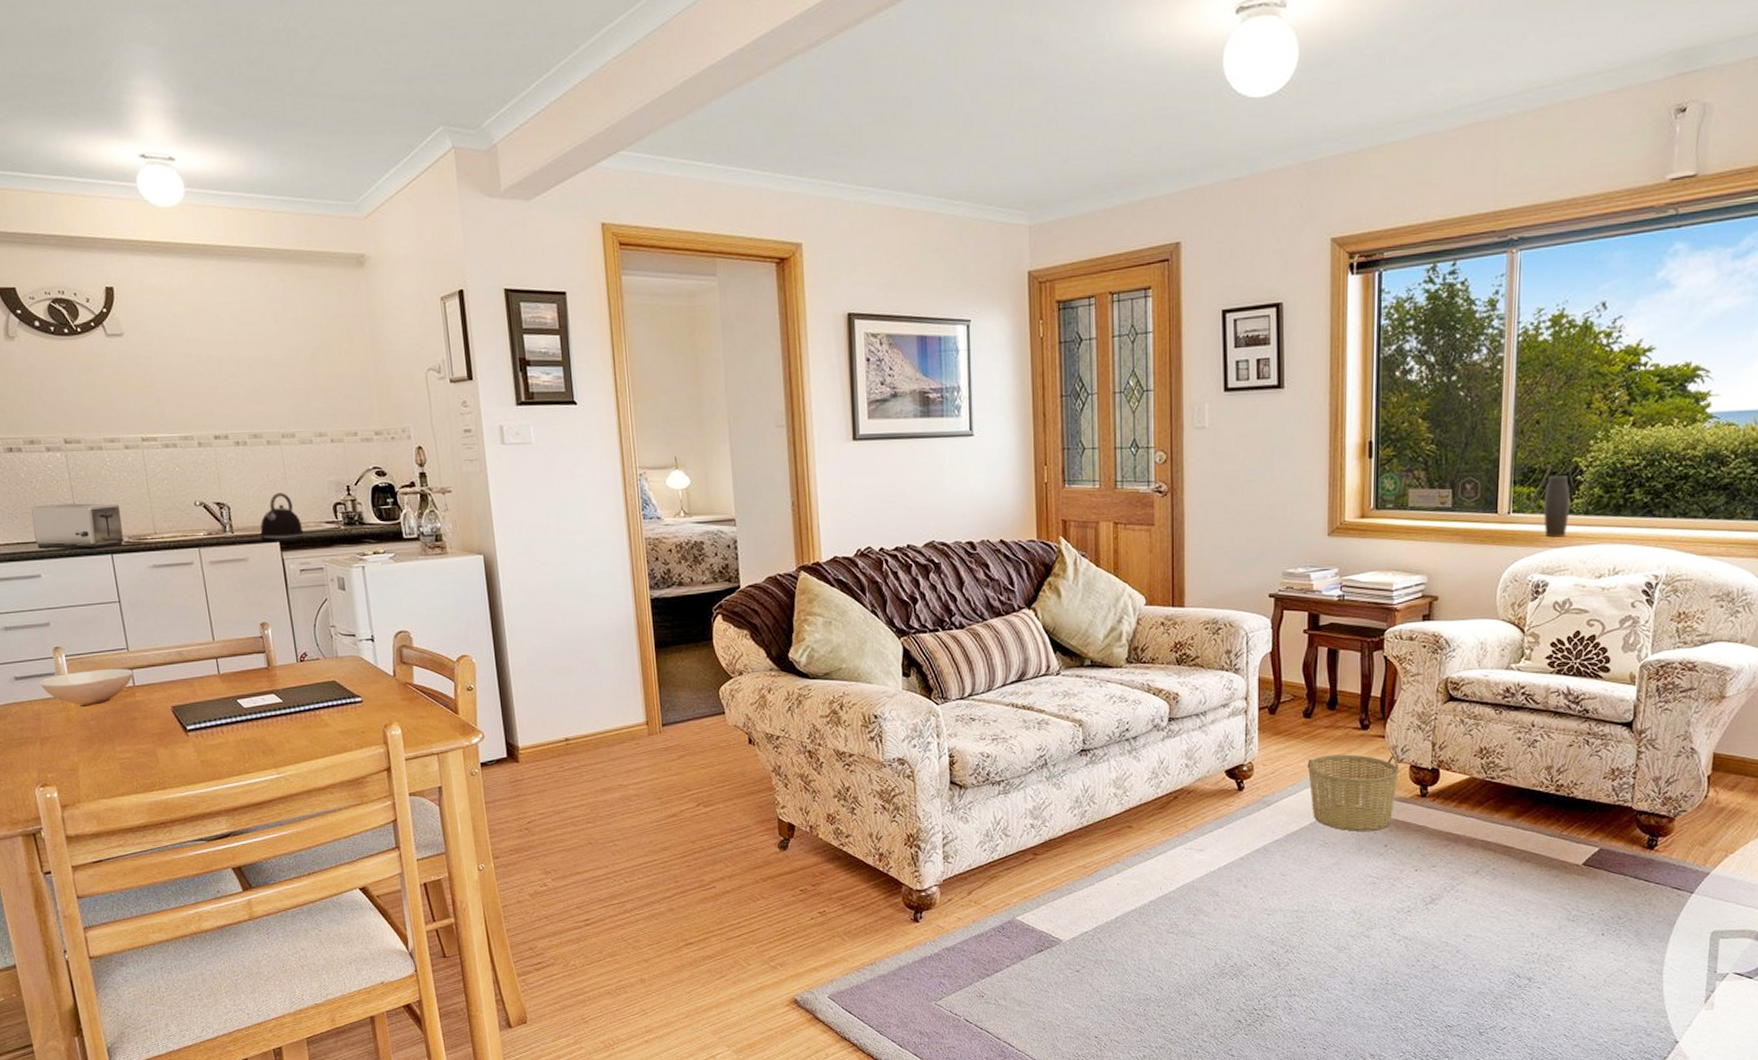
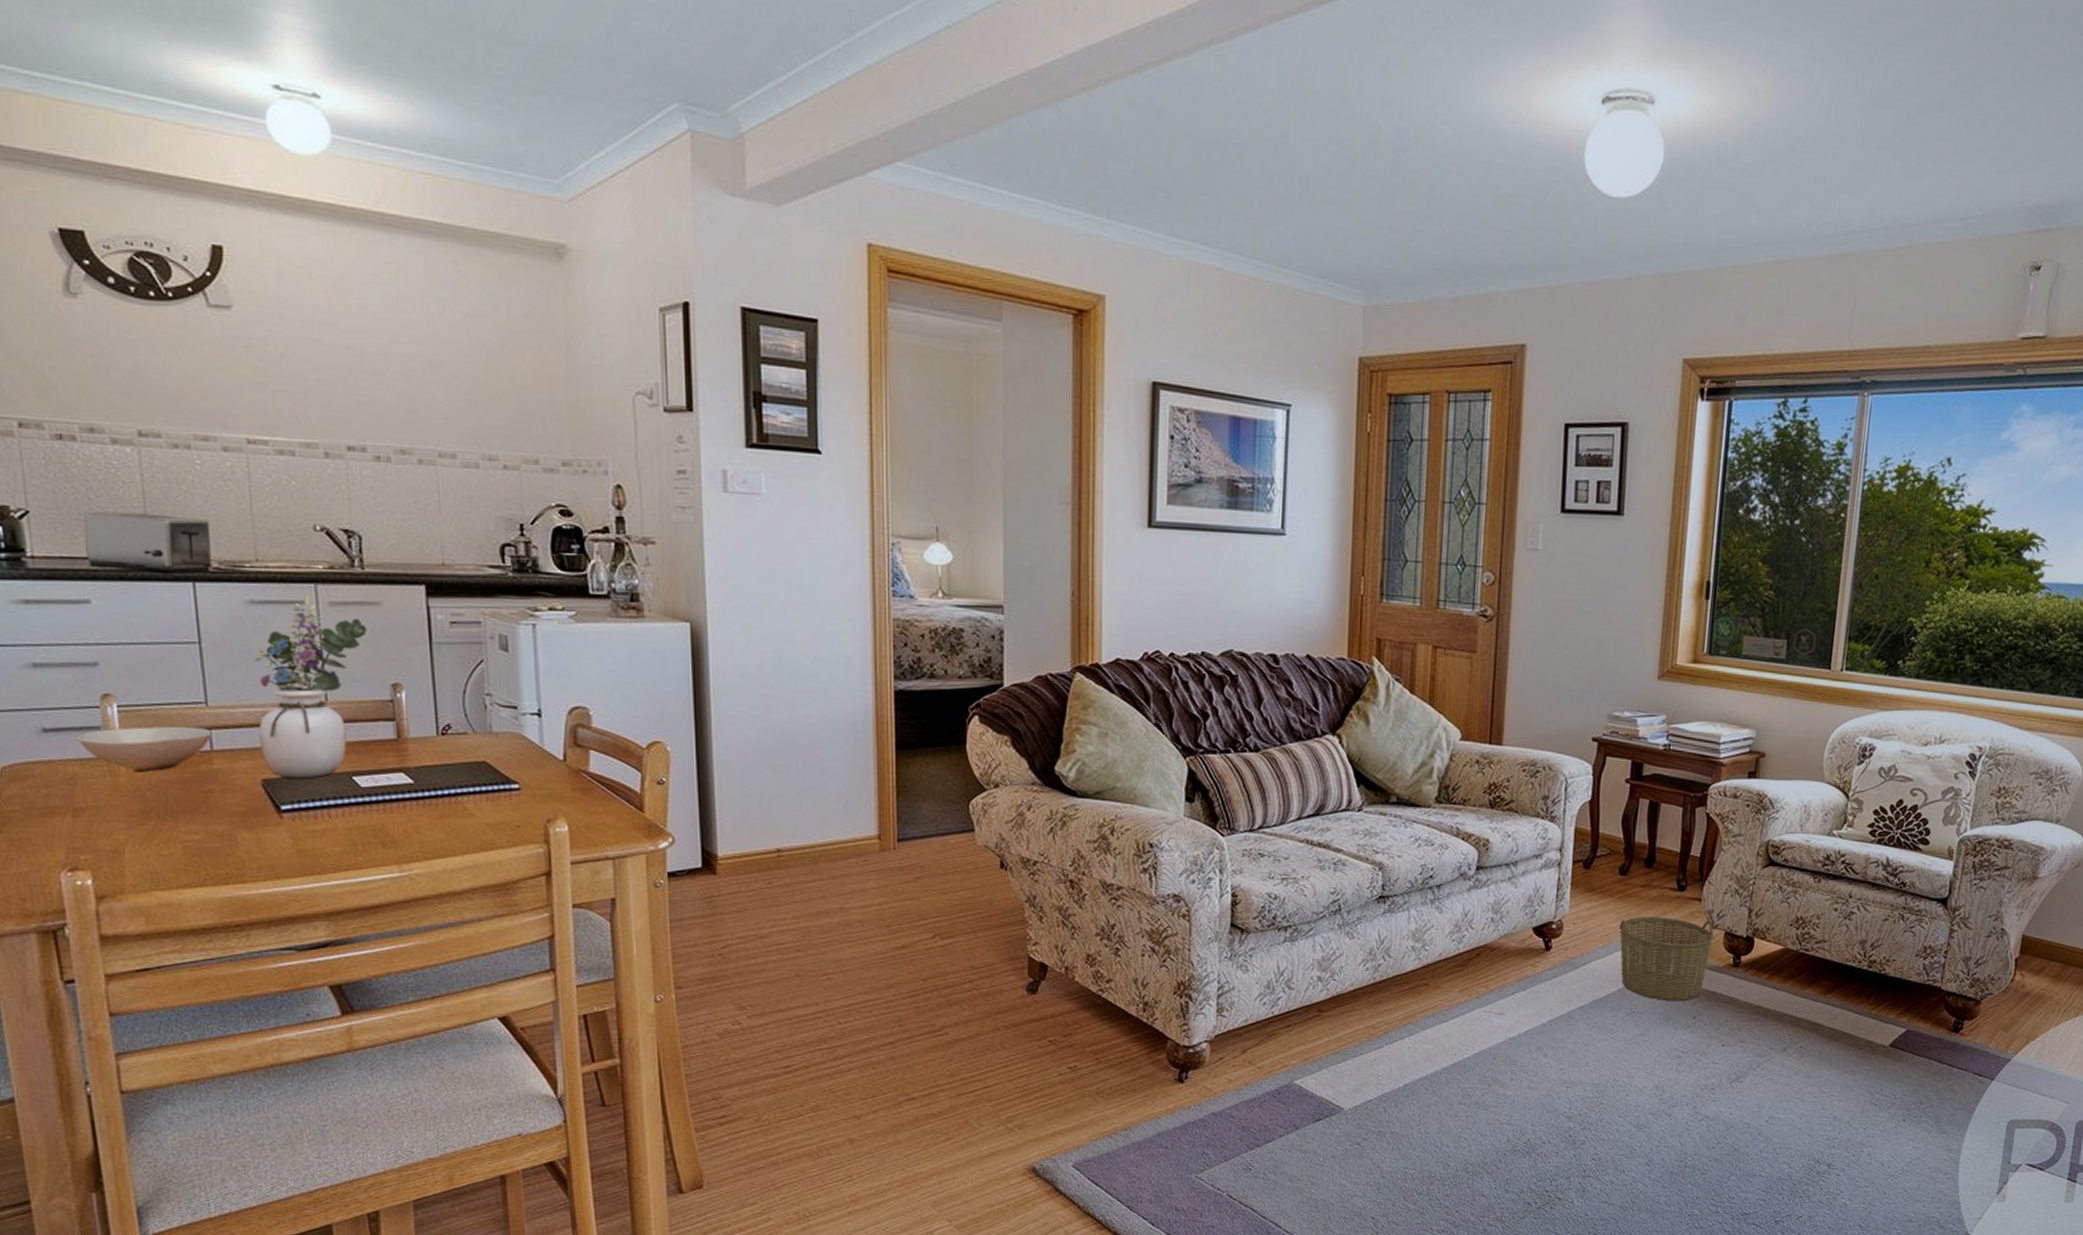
bouquet: none [159,558,240,705] -> present [254,596,367,780]
kettle: present [259,493,305,543] -> none [399,525,459,586]
vase: present [1543,475,1570,538] -> none [1875,635,1903,700]

